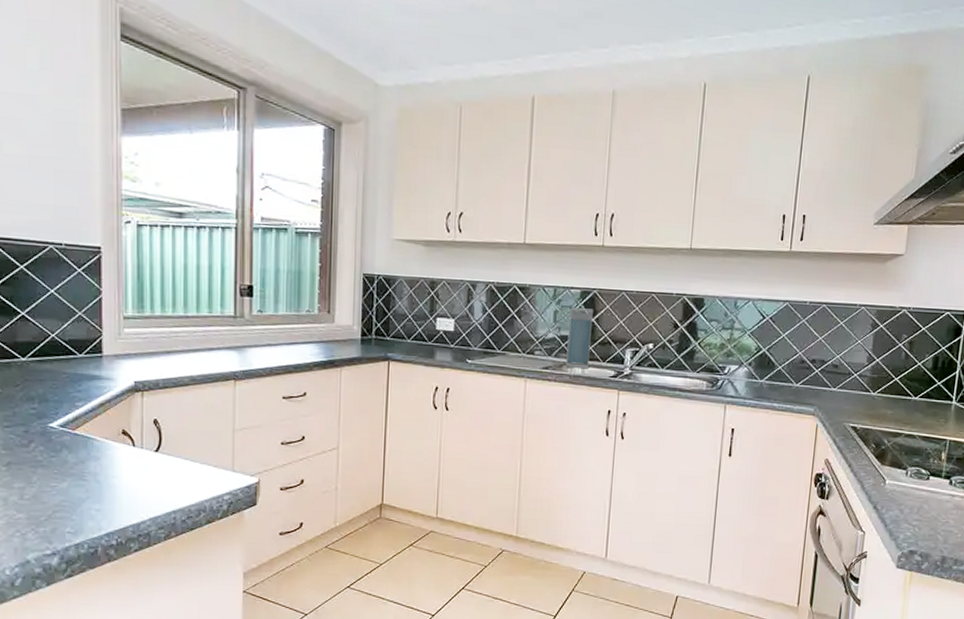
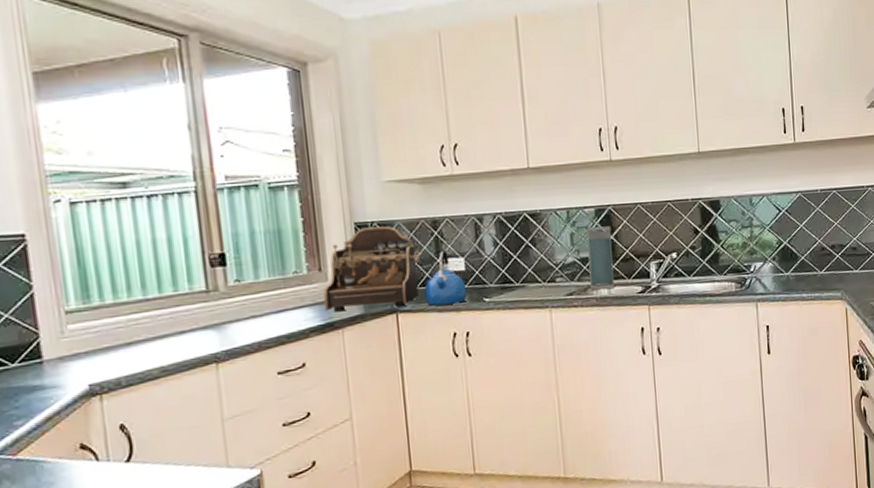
spice rack: none [328,278,416,356] -> present [323,226,420,312]
kettle: none [415,309,453,361] -> present [424,249,468,306]

